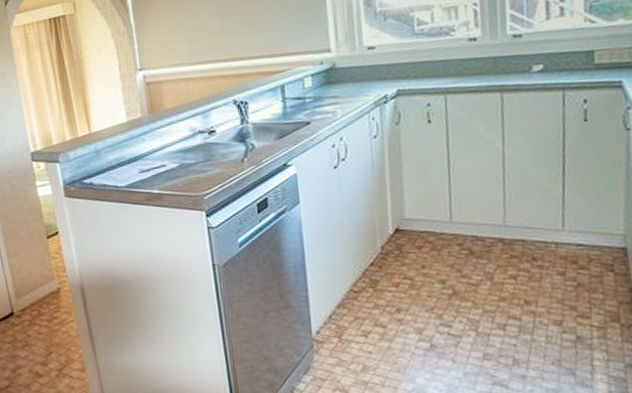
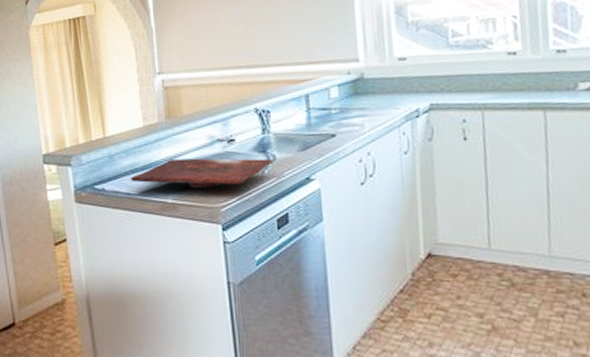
cutting board: none [117,147,252,179] -> present [131,158,273,189]

